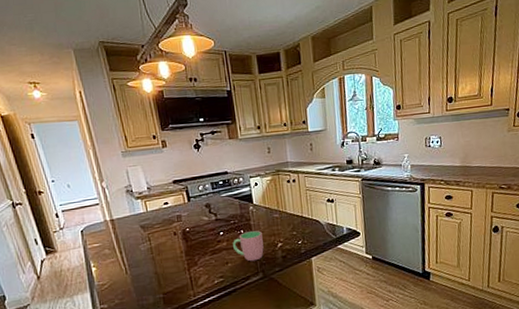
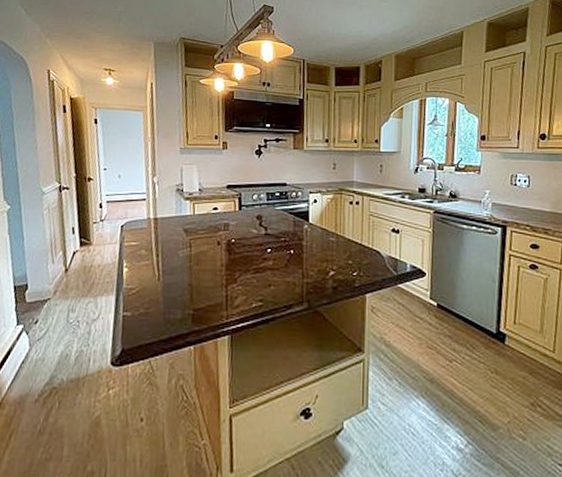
cup: present [233,231,264,262] -> none [279,253,314,288]

